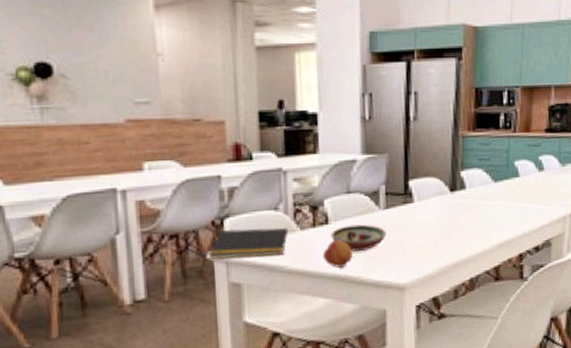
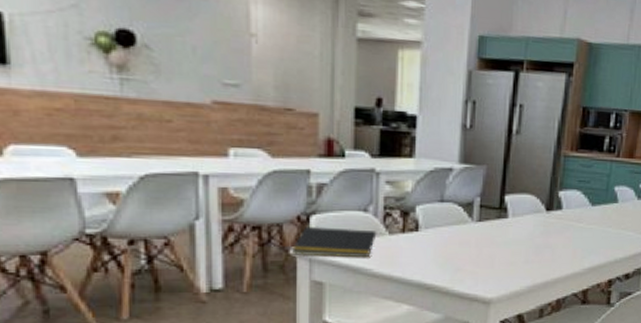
fruit: present [322,239,353,268] -> none [409,248,441,276]
decorative bowl: present [331,224,387,251] -> none [420,234,477,261]

